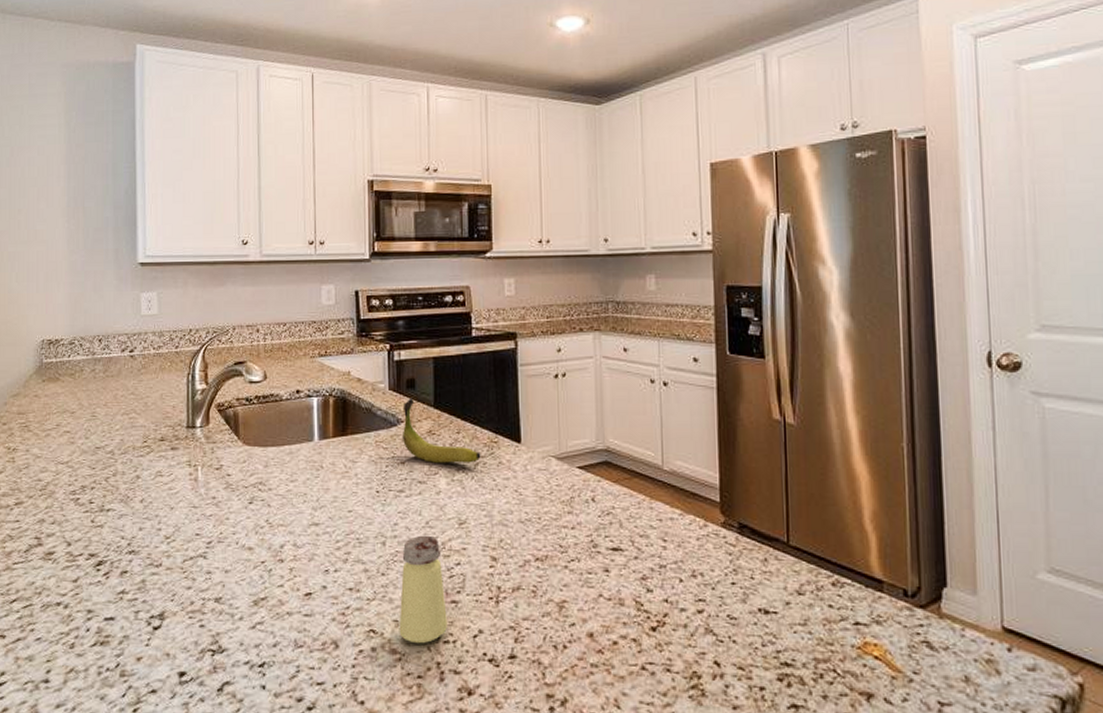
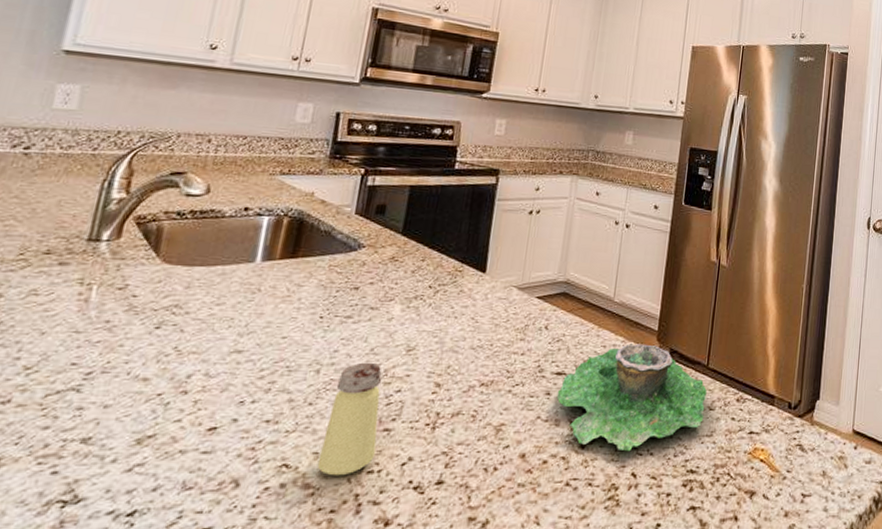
banana: present [402,398,481,464] -> none [360,223,444,291]
succulent planter: none [616,515,793,637] -> present [556,342,707,452]

